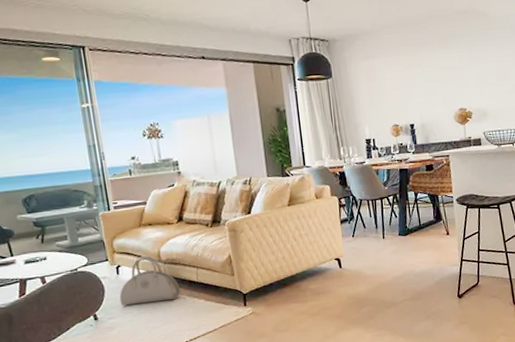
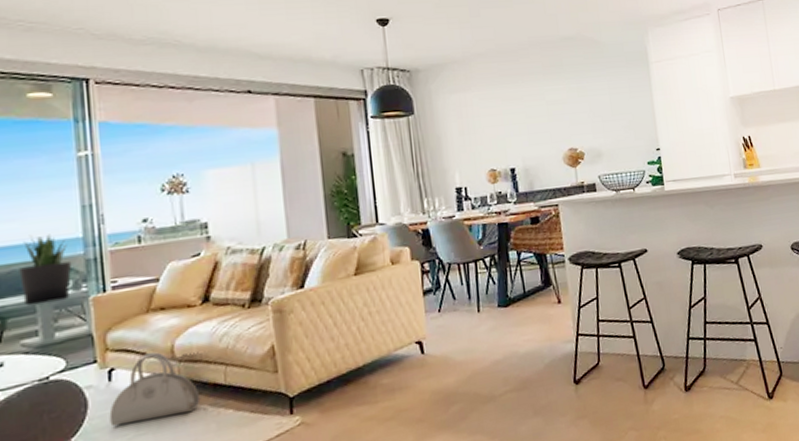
planter: none [49,166,86,218] -> present [19,234,72,306]

